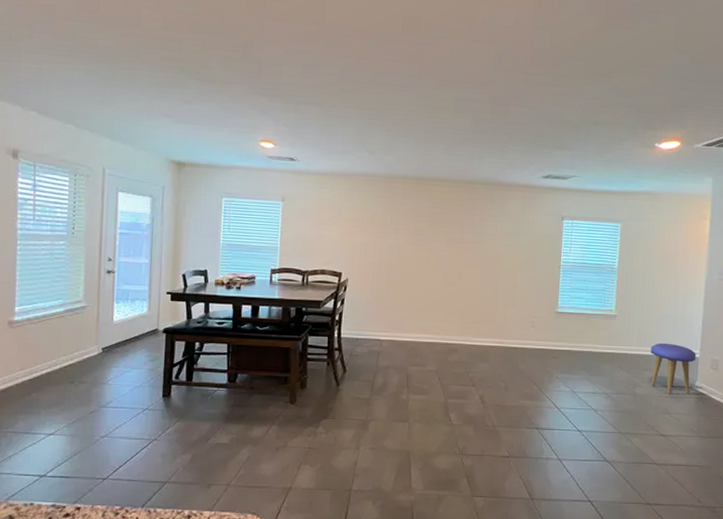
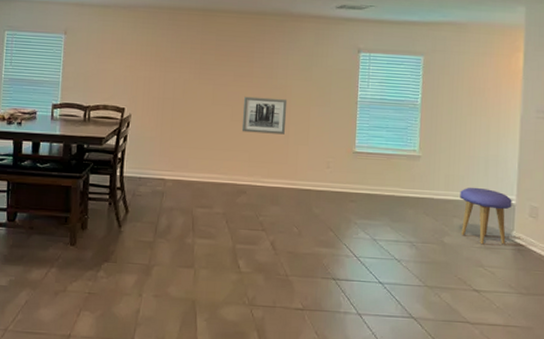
wall art: none [453,261,496,297] -> present [241,96,288,135]

